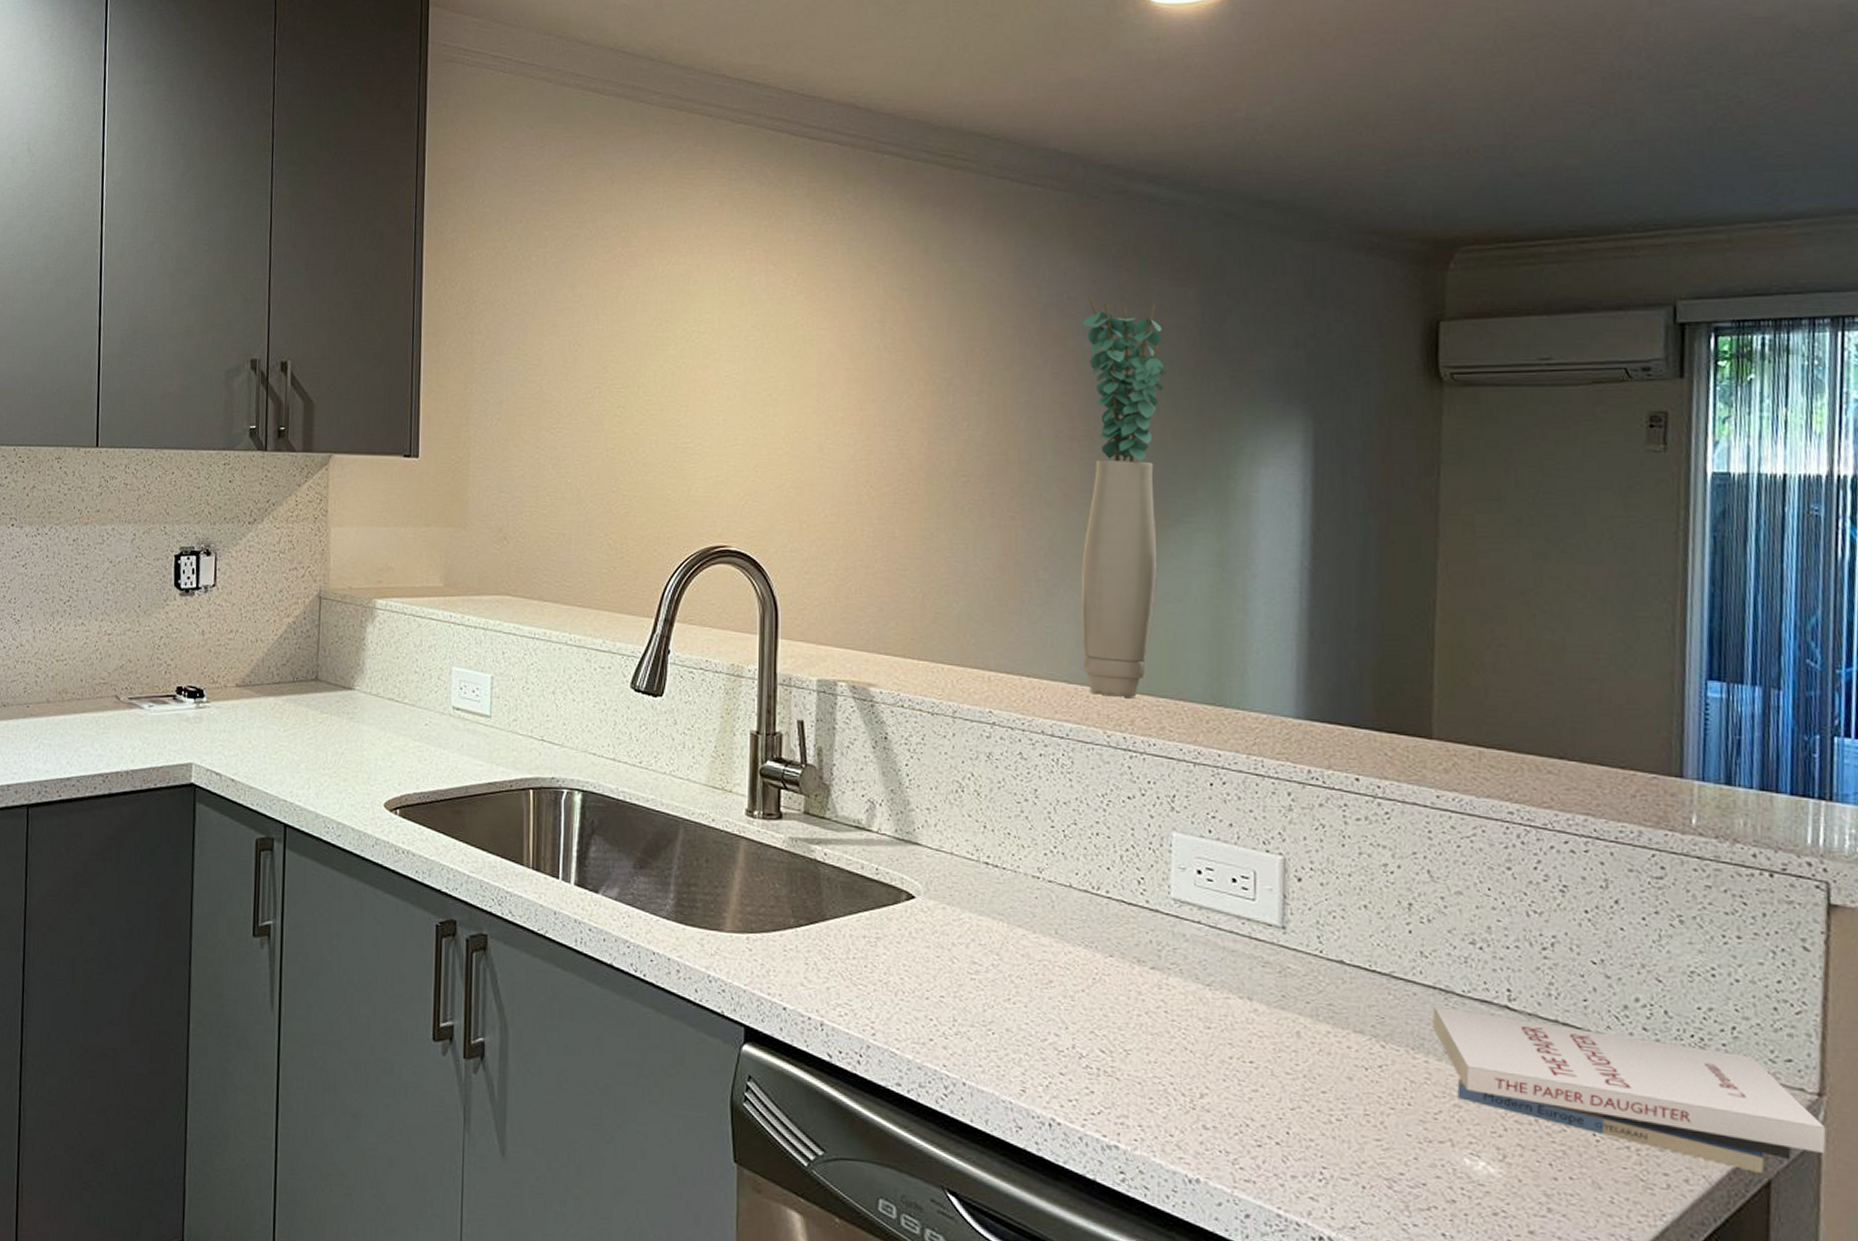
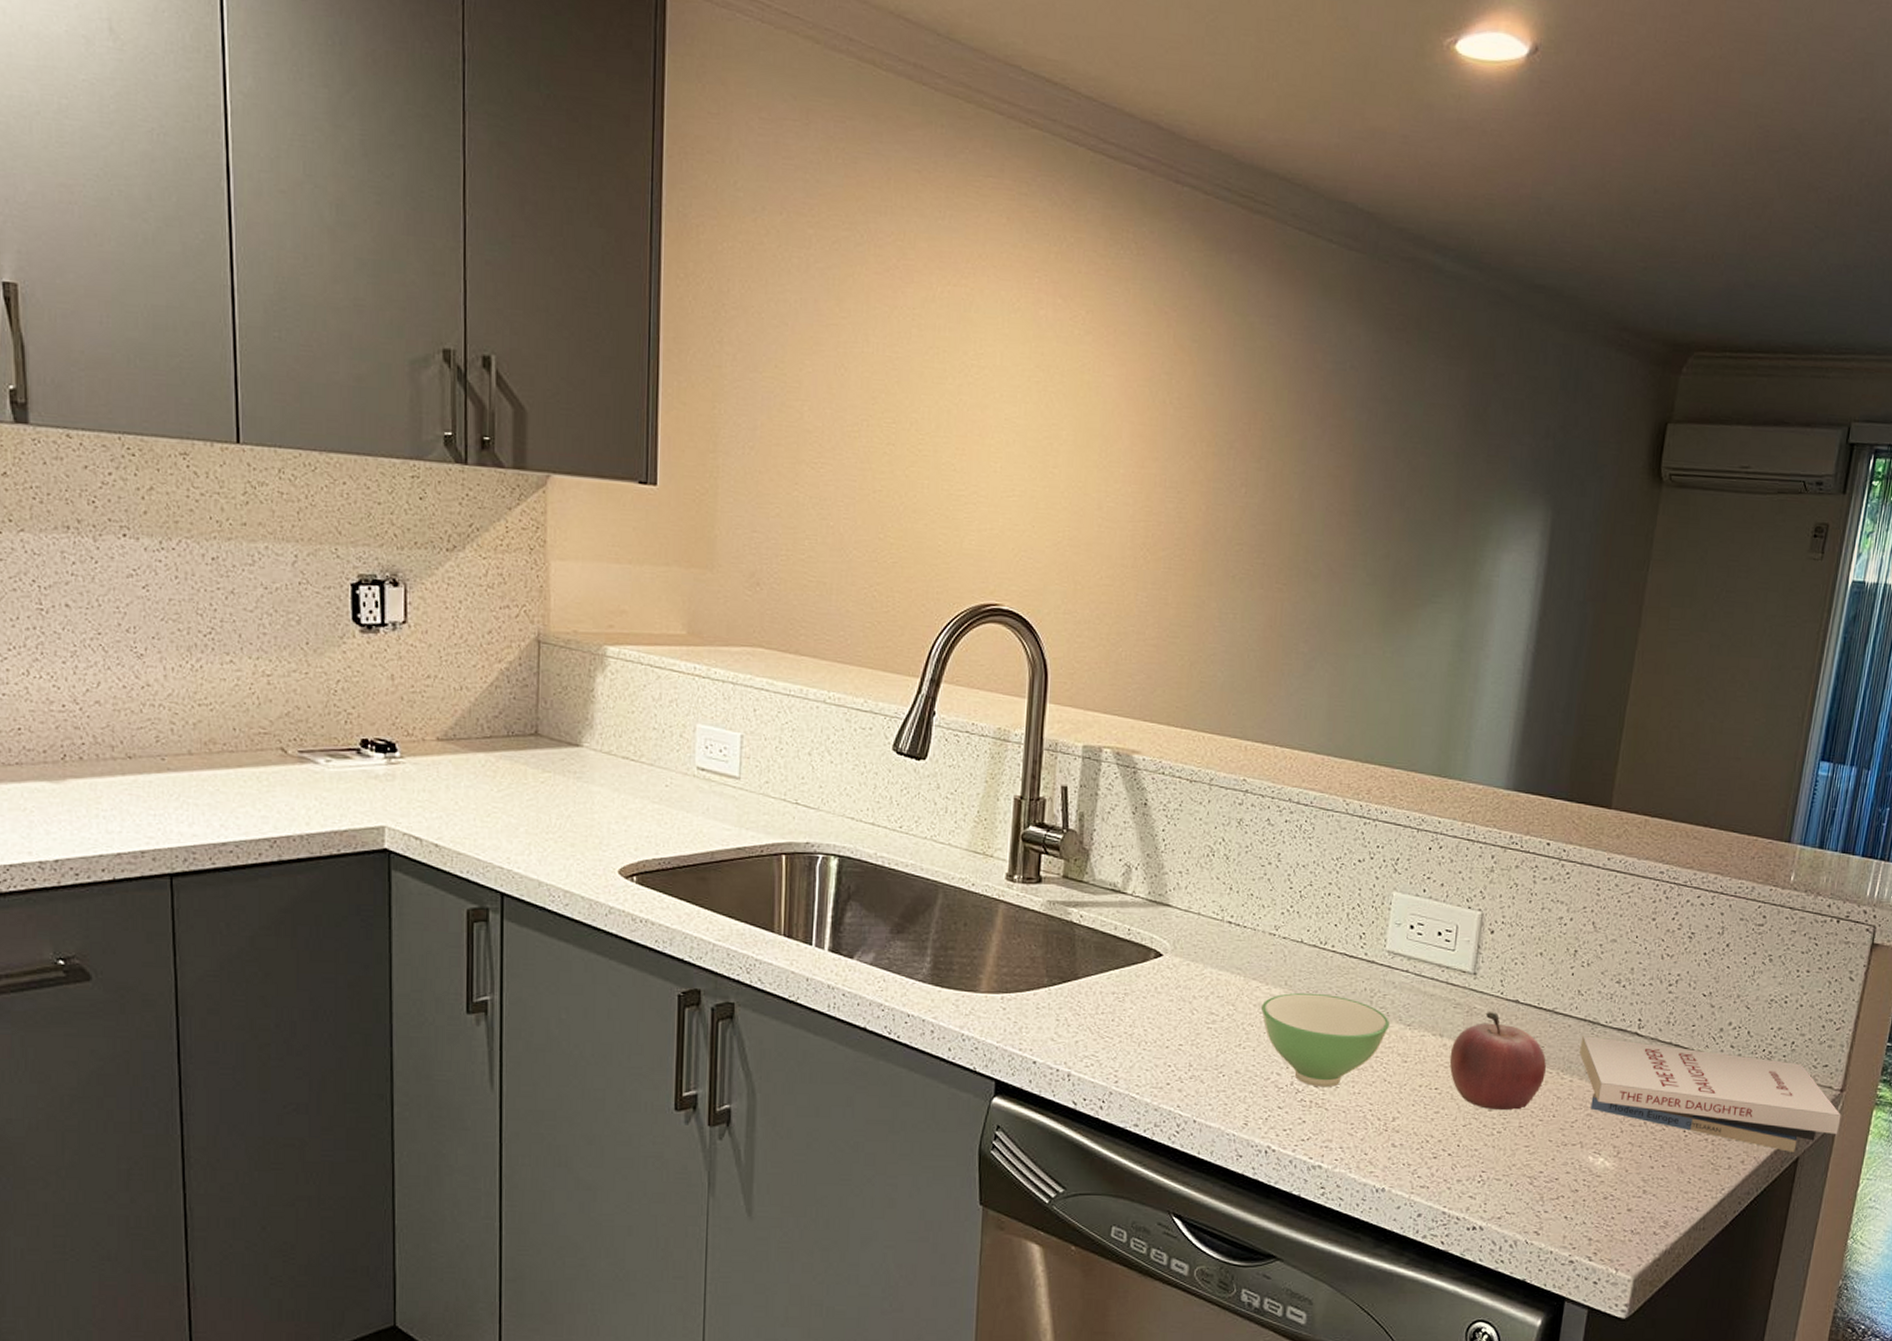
bowl: none [1031,943,1185,1054] -> present [1261,992,1391,1088]
vase: present [1081,297,1167,697] -> none [1331,367,1434,768]
fruit: none [1263,973,1391,1094] -> present [1449,1012,1546,1111]

